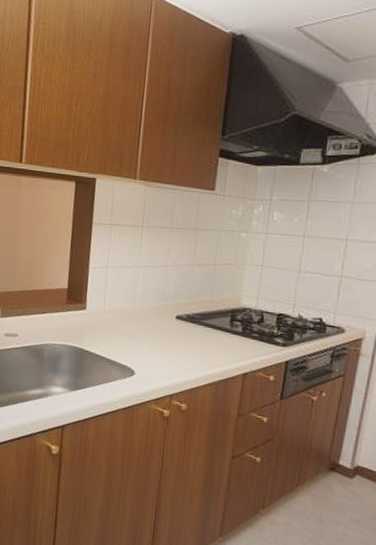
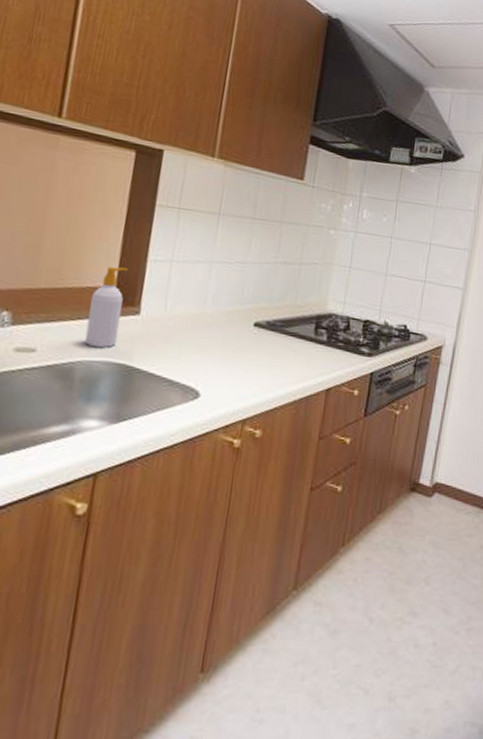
soap bottle: none [49,273,76,335] -> present [84,266,128,348]

